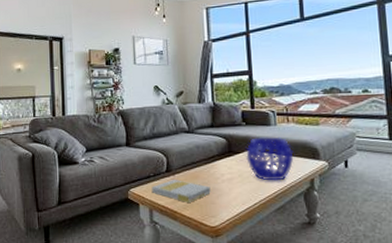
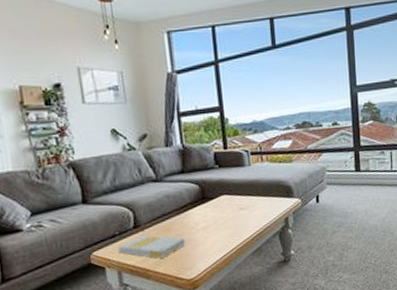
decorative bowl: present [246,136,294,181] -> none [220,177,269,225]

